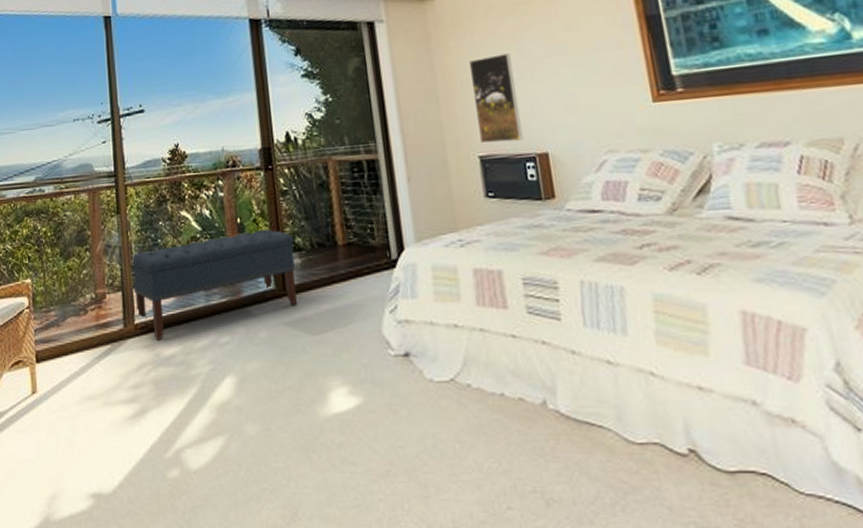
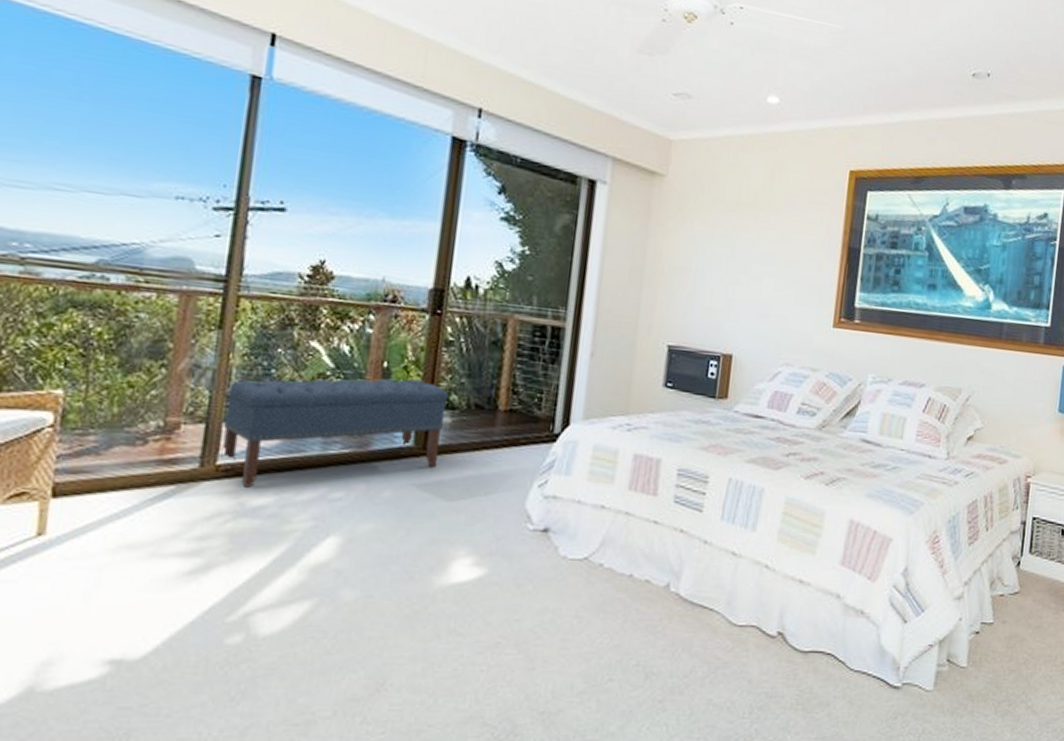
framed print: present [468,53,524,144] -> none [673,248,723,338]

